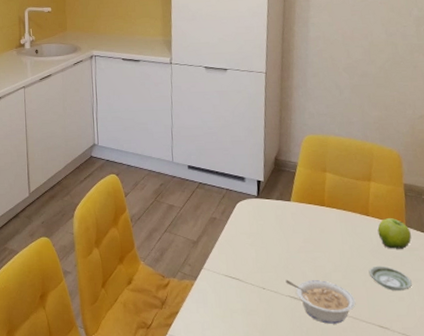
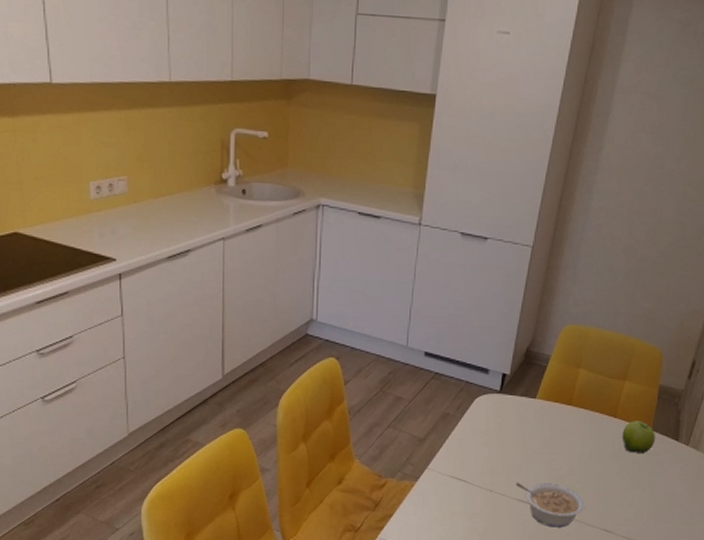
saucer: present [368,265,412,291] -> none [604,470,646,495]

